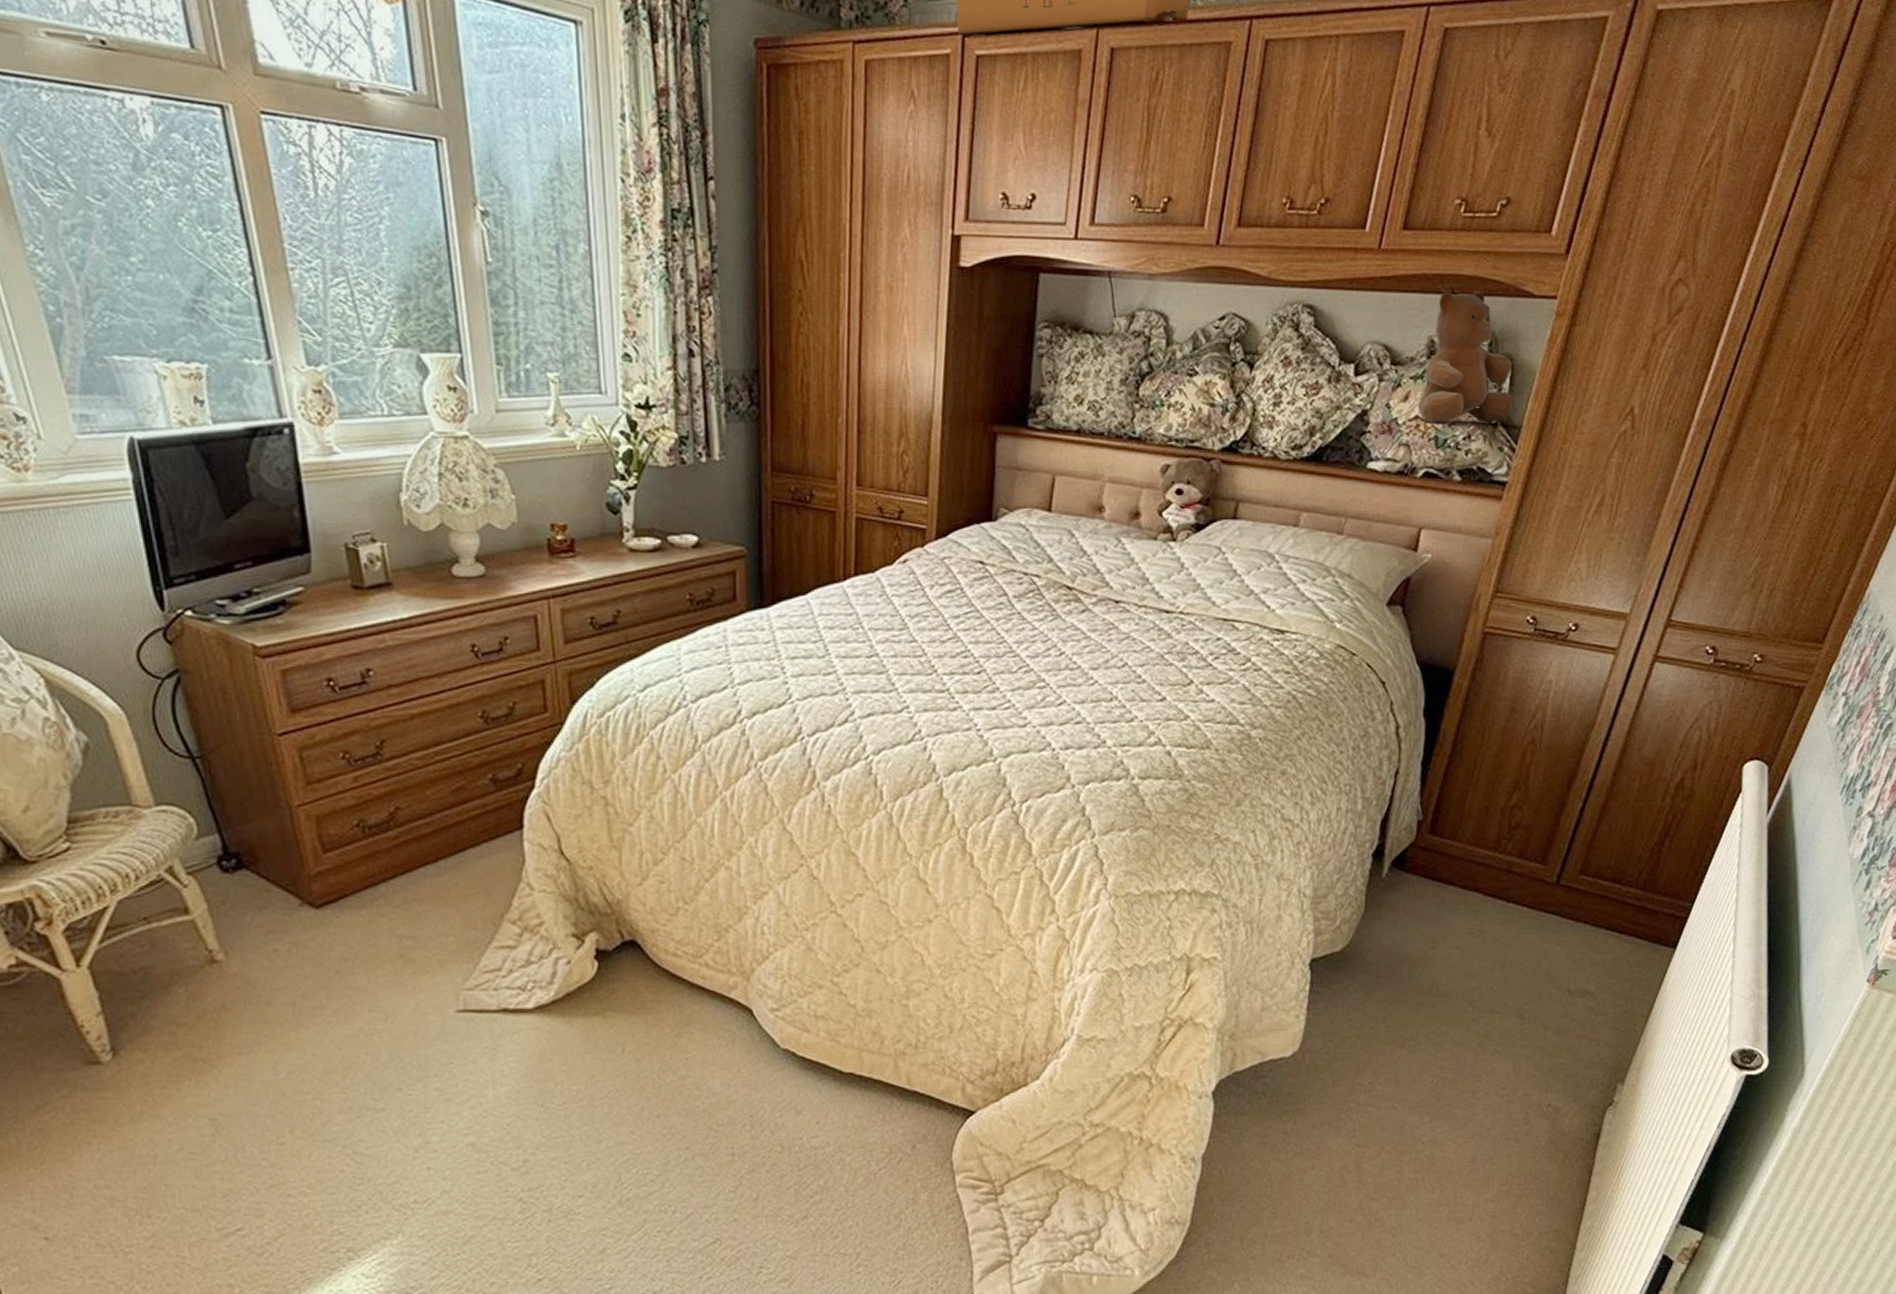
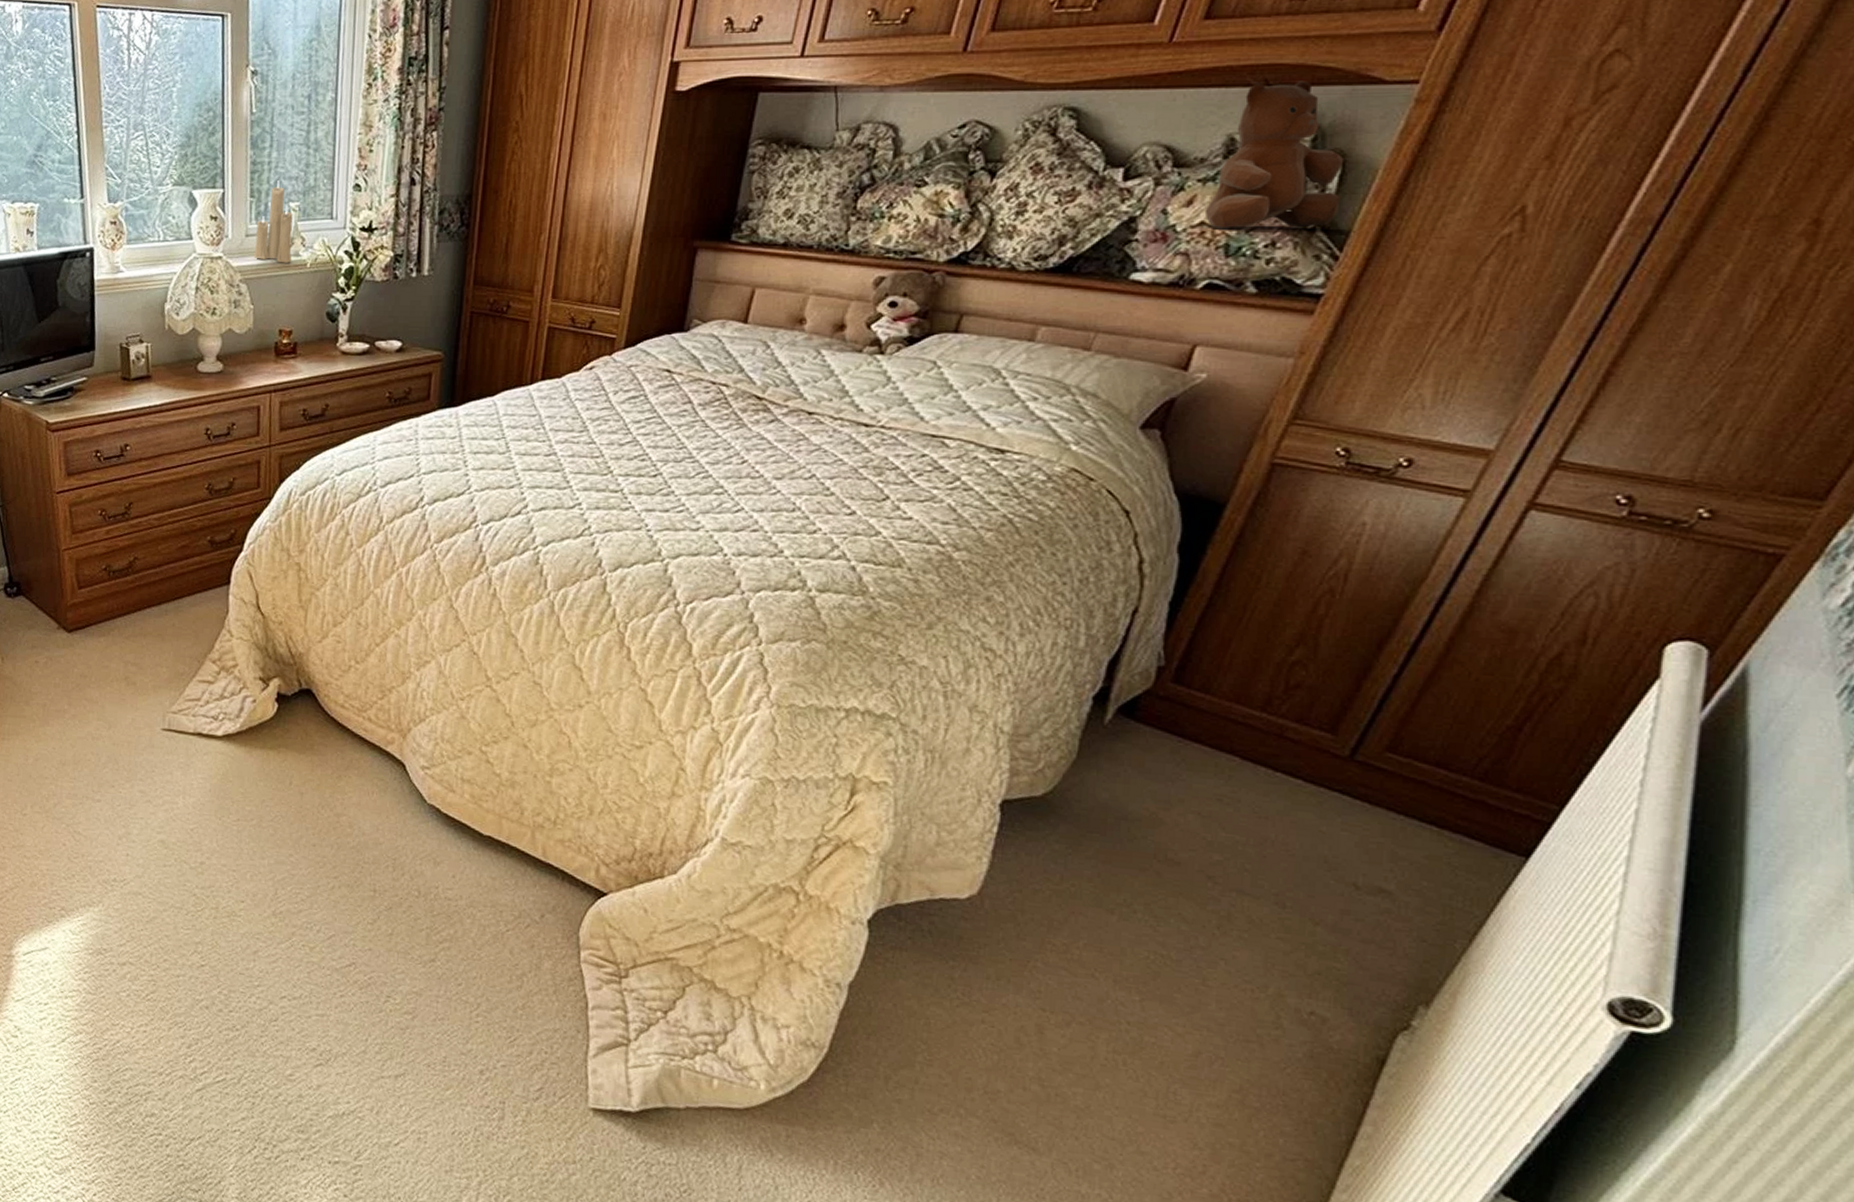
candle: none [508,346,558,445] -> present [253,180,293,263]

